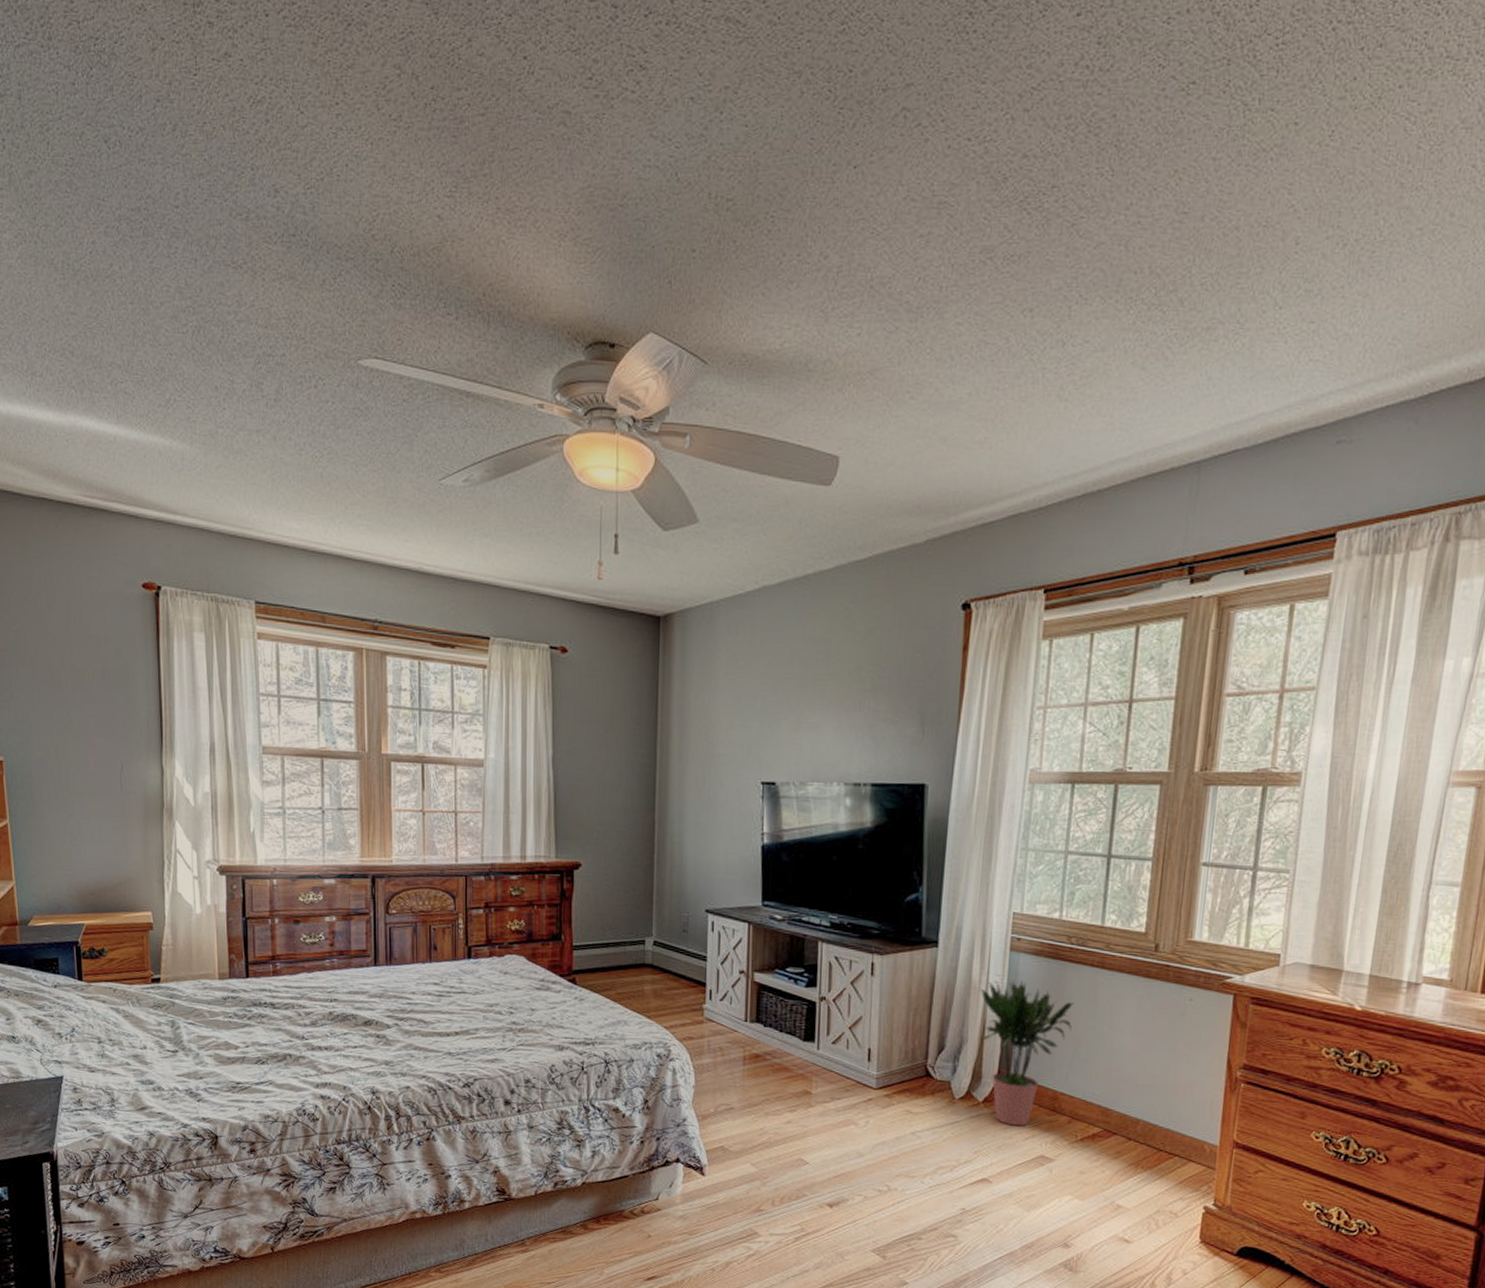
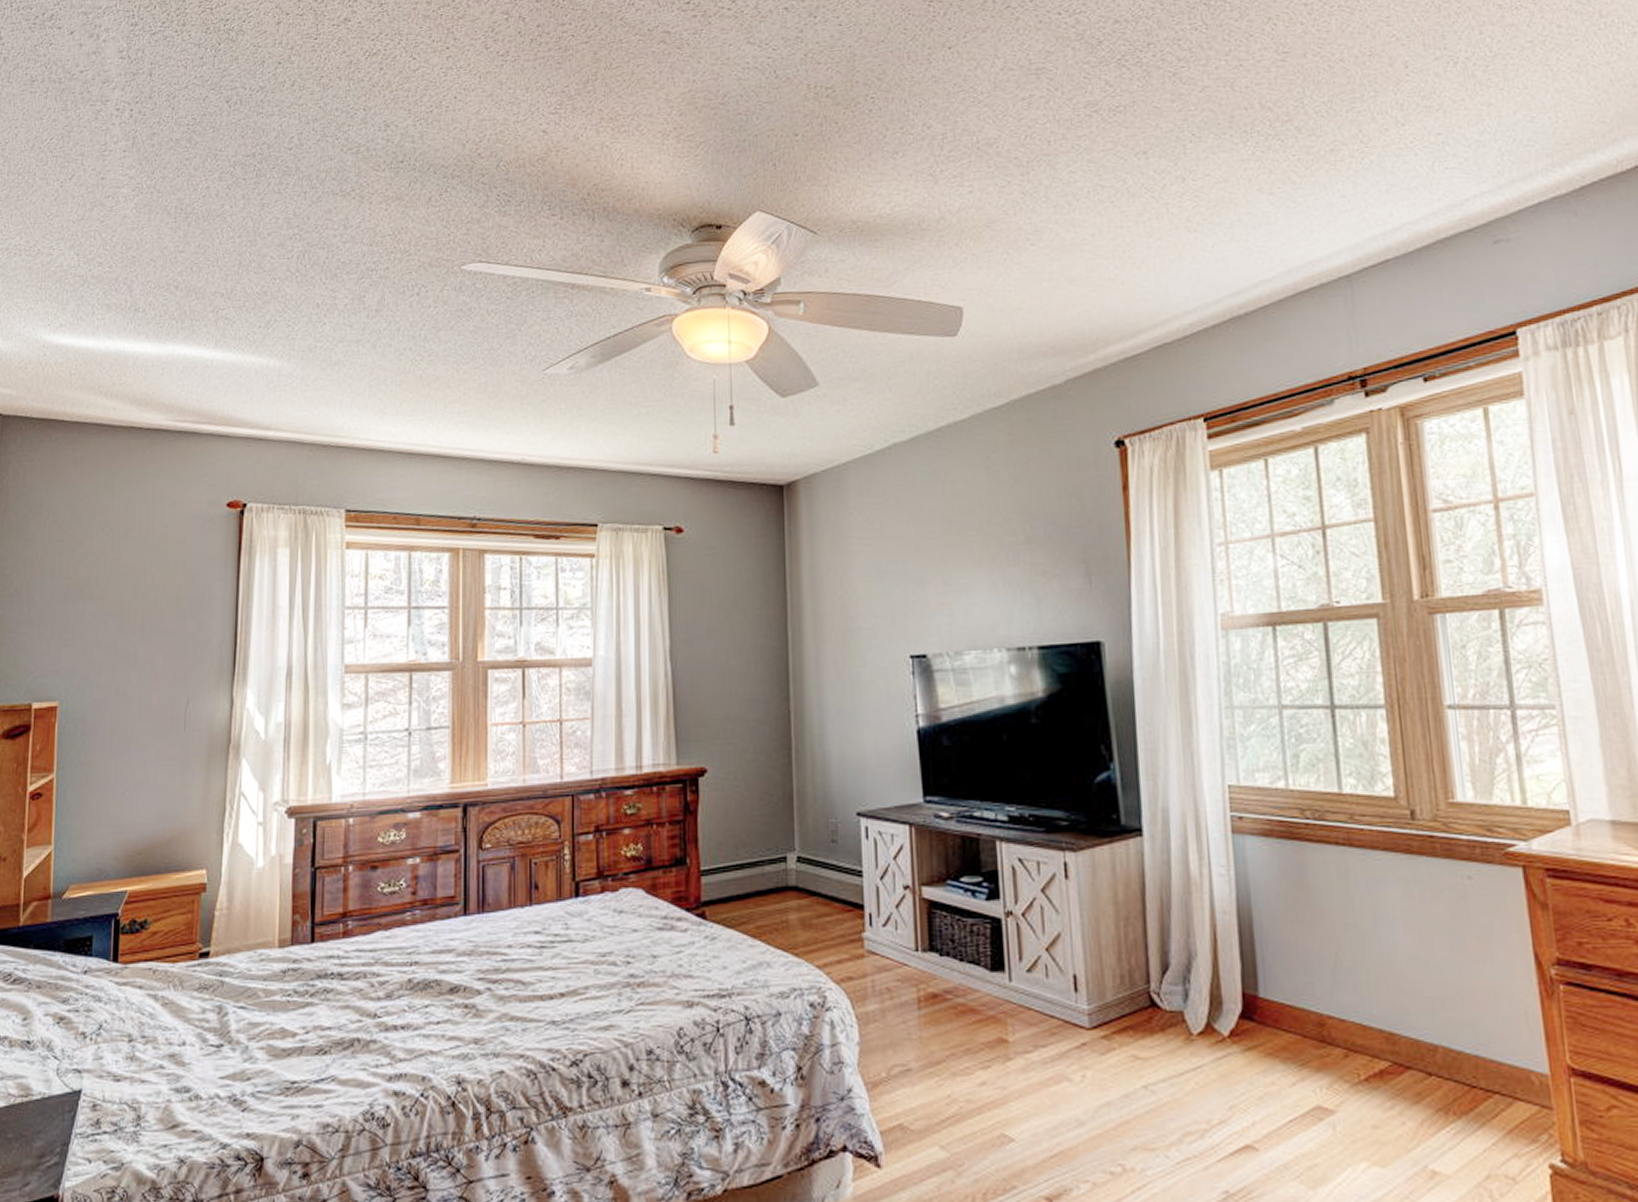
potted plant: present [980,980,1074,1127] -> none [1203,870,1326,1067]

